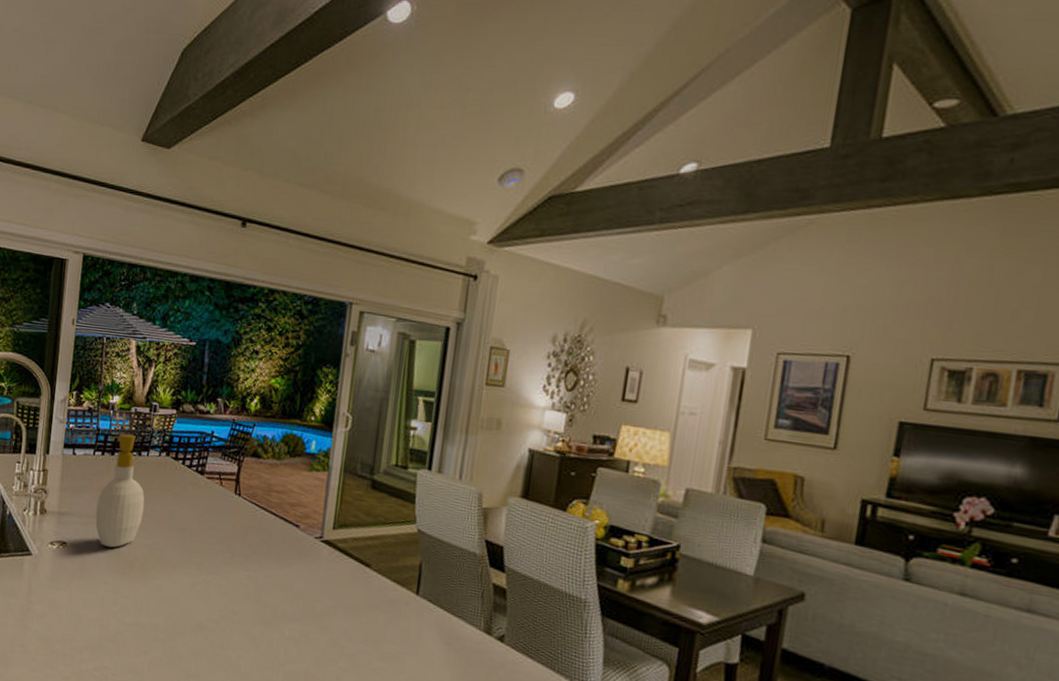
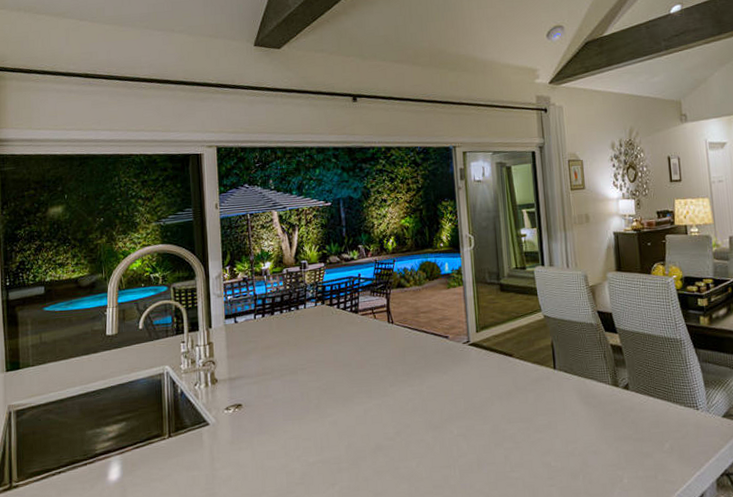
soap bottle: present [95,434,145,548] -> none [265,293,310,399]

